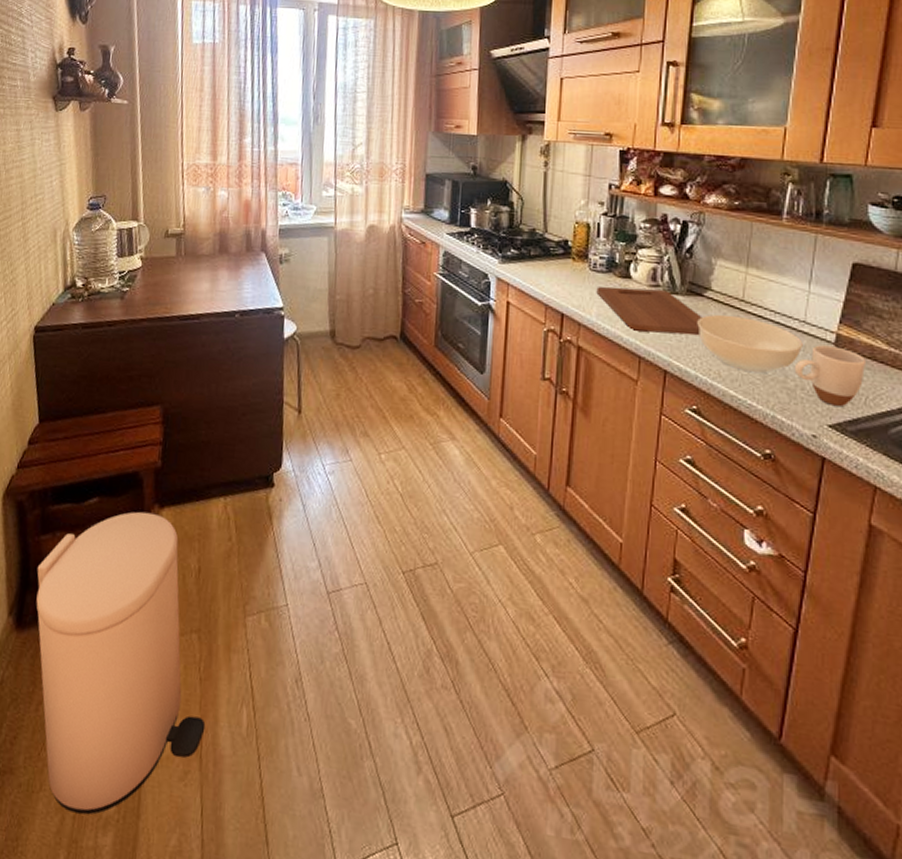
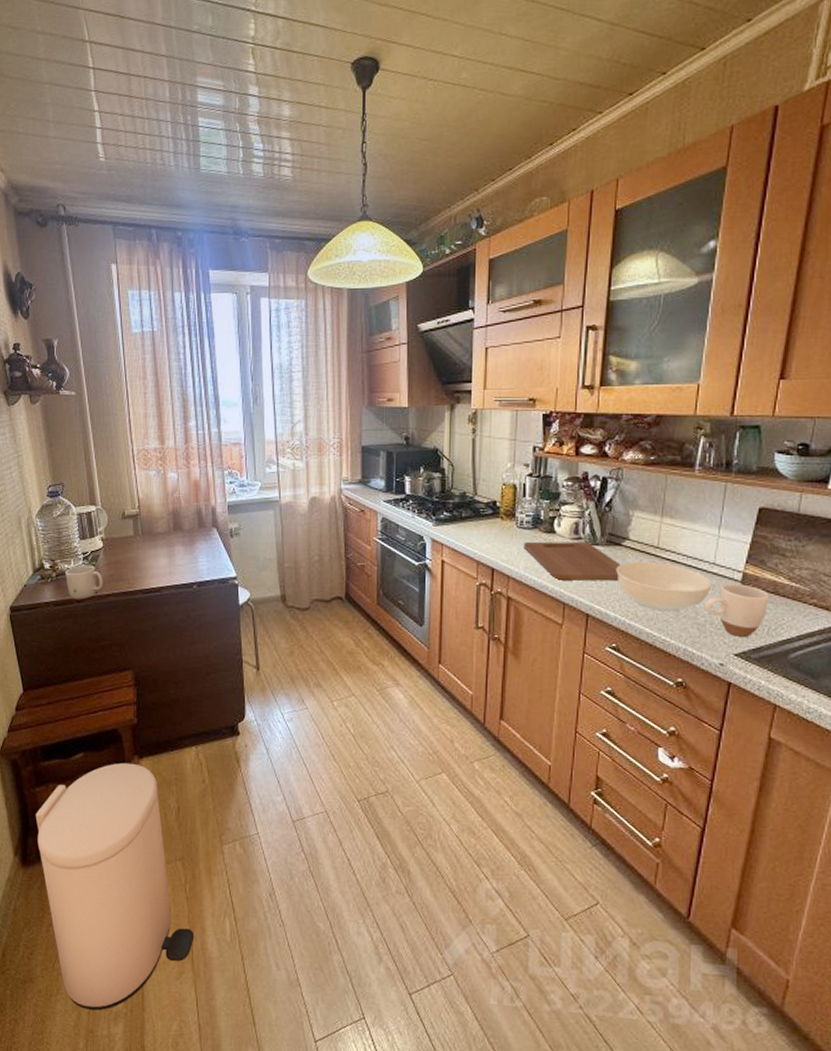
mug: none [97,285,139,323] -> present [64,565,104,599]

